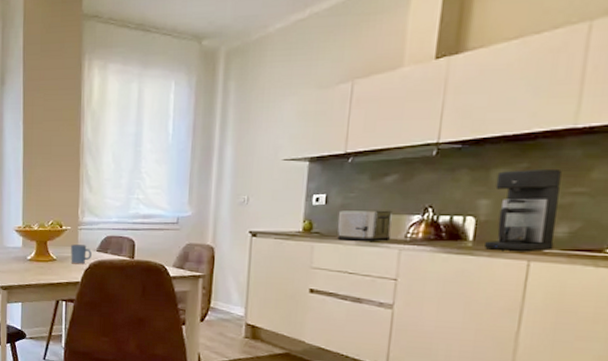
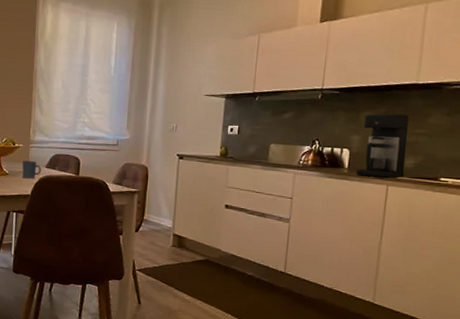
toaster: present [337,209,394,242] -> none [247,139,290,167]

